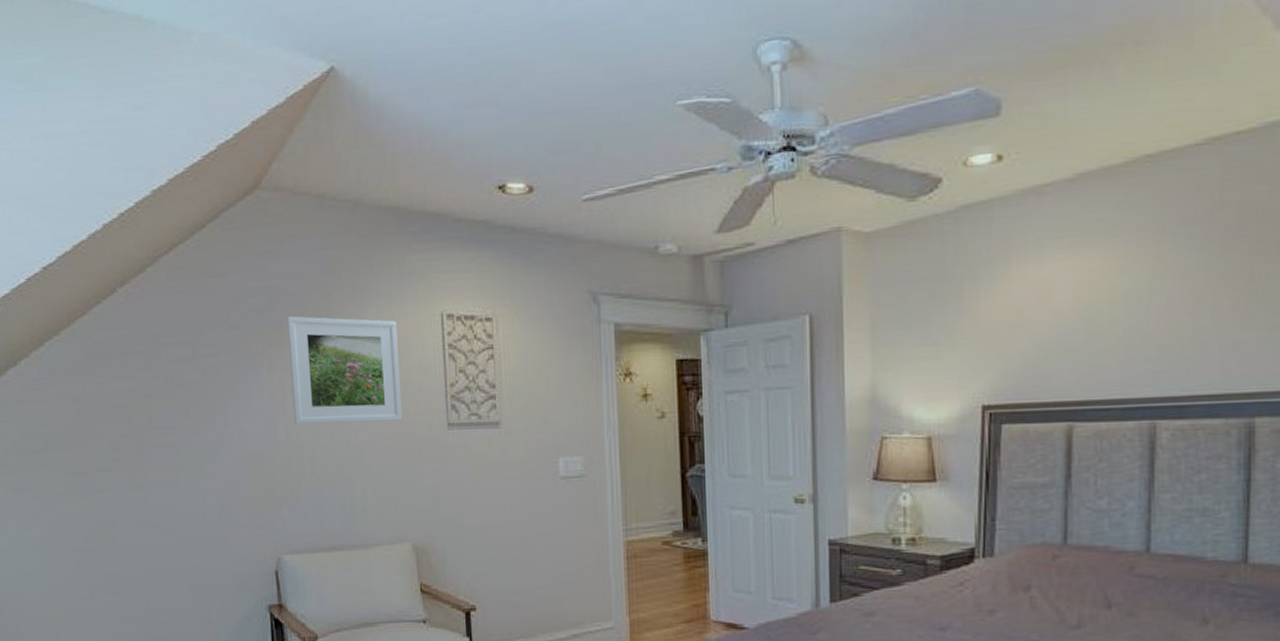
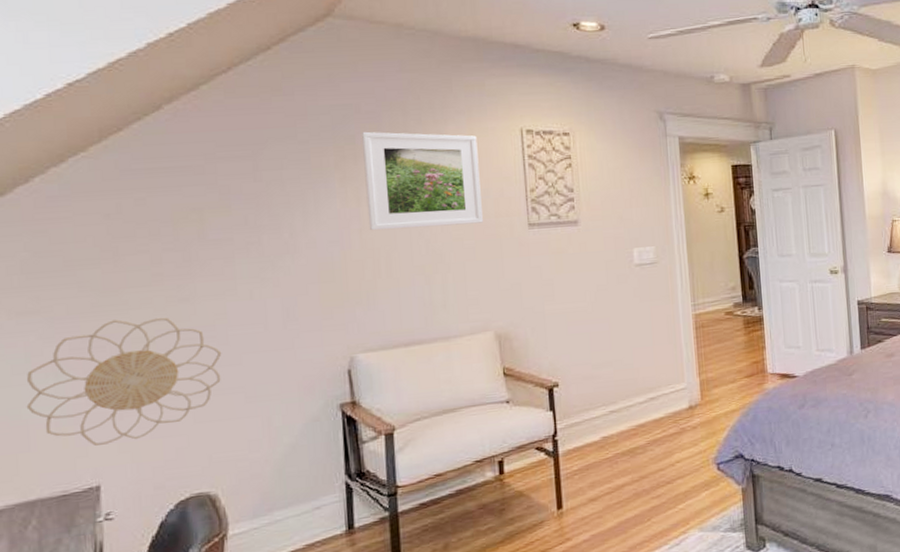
decorative wall piece: none [21,502,169,621] -> present [26,317,222,446]

